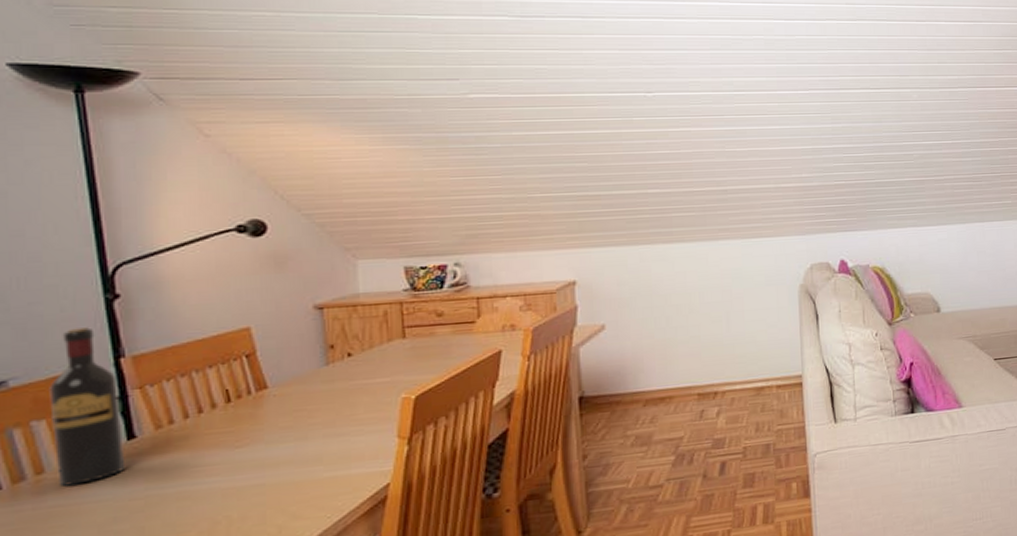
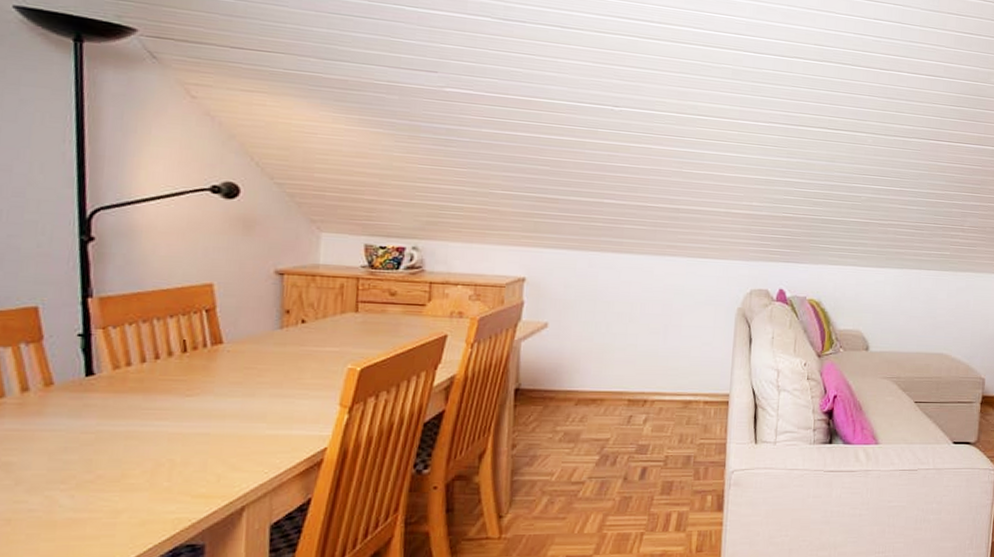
wine bottle: present [49,327,124,486] -> none [16,264,83,412]

